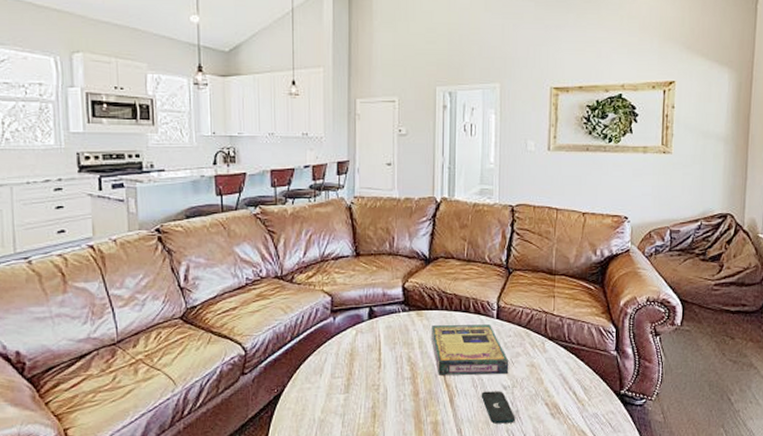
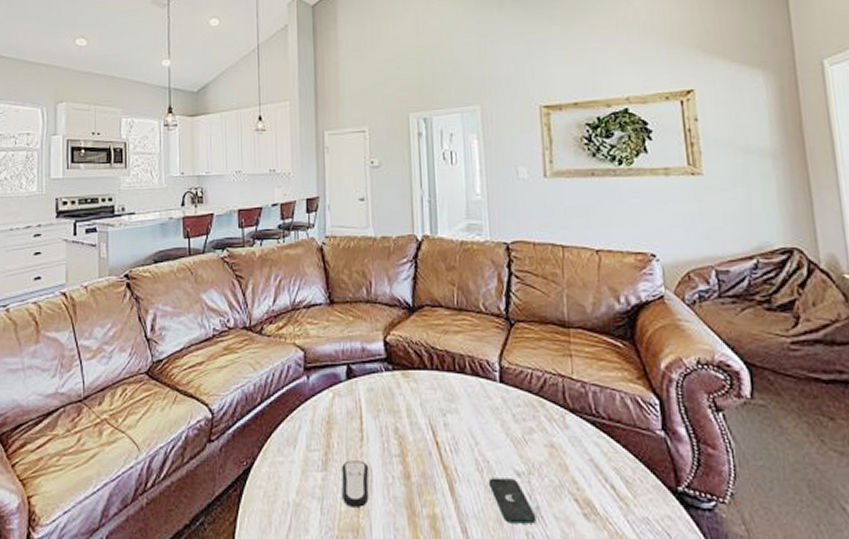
remote control: none [361,383,385,420] -> present [341,460,369,507]
video game box: present [432,324,509,376] -> none [421,389,522,455]

